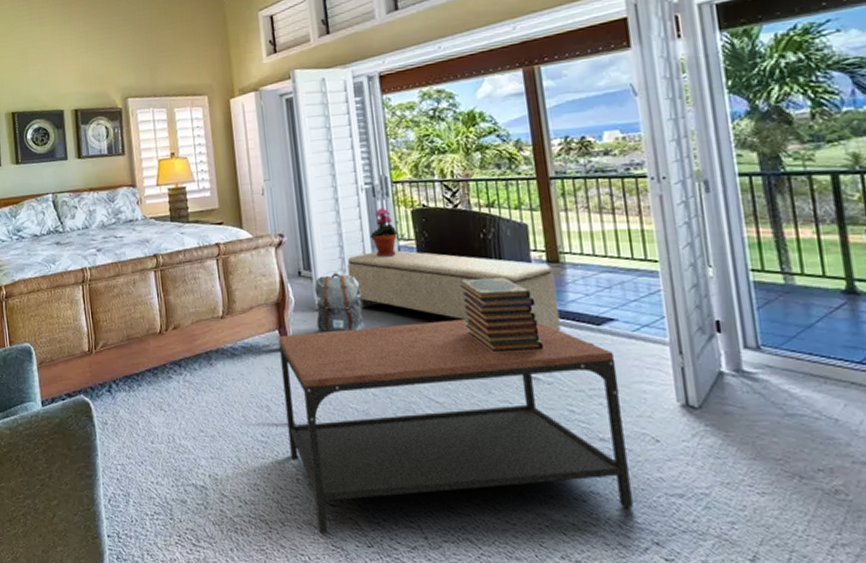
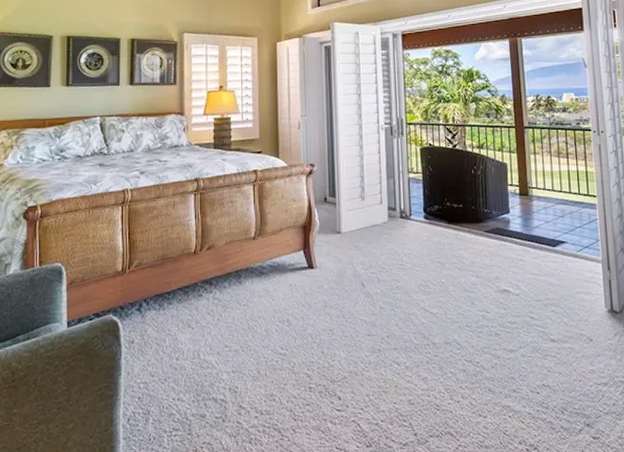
coffee table: present [278,319,633,533] -> none [303,241,573,437]
backpack: present [314,272,365,333] -> none [337,199,377,253]
bench: present [347,250,561,330] -> none [366,181,527,251]
potted plant: present [369,207,398,257] -> none [386,145,409,187]
book stack: present [459,276,543,353] -> none [454,206,514,270]

